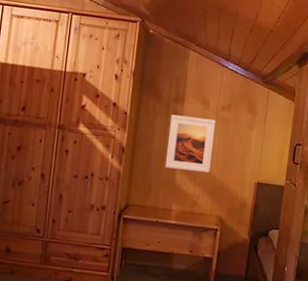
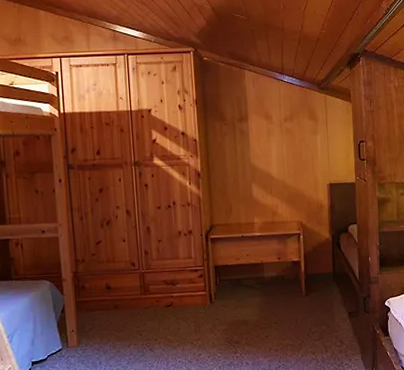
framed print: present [165,114,216,172] -> none [238,132,284,185]

